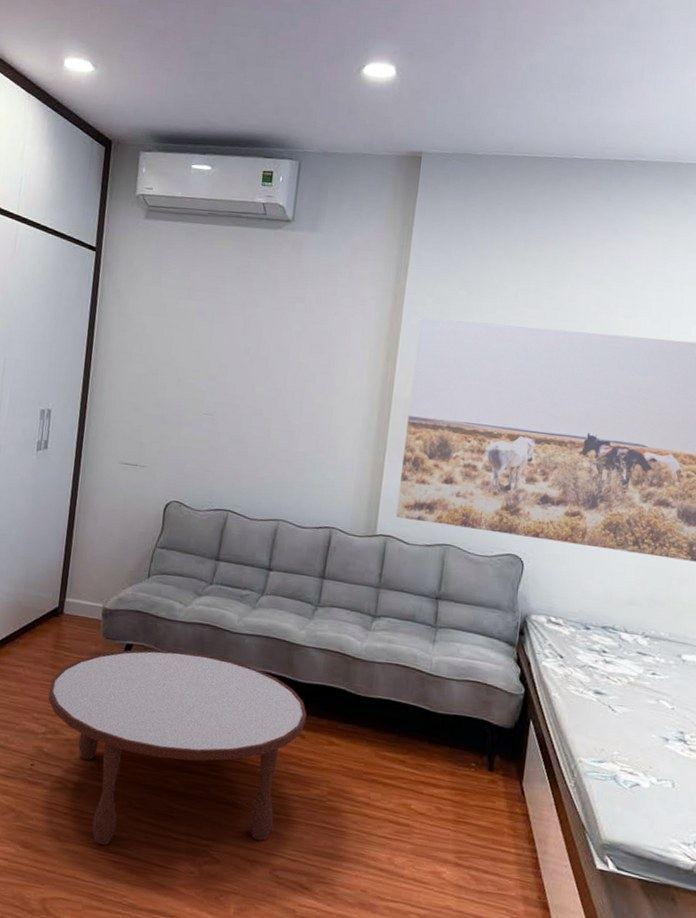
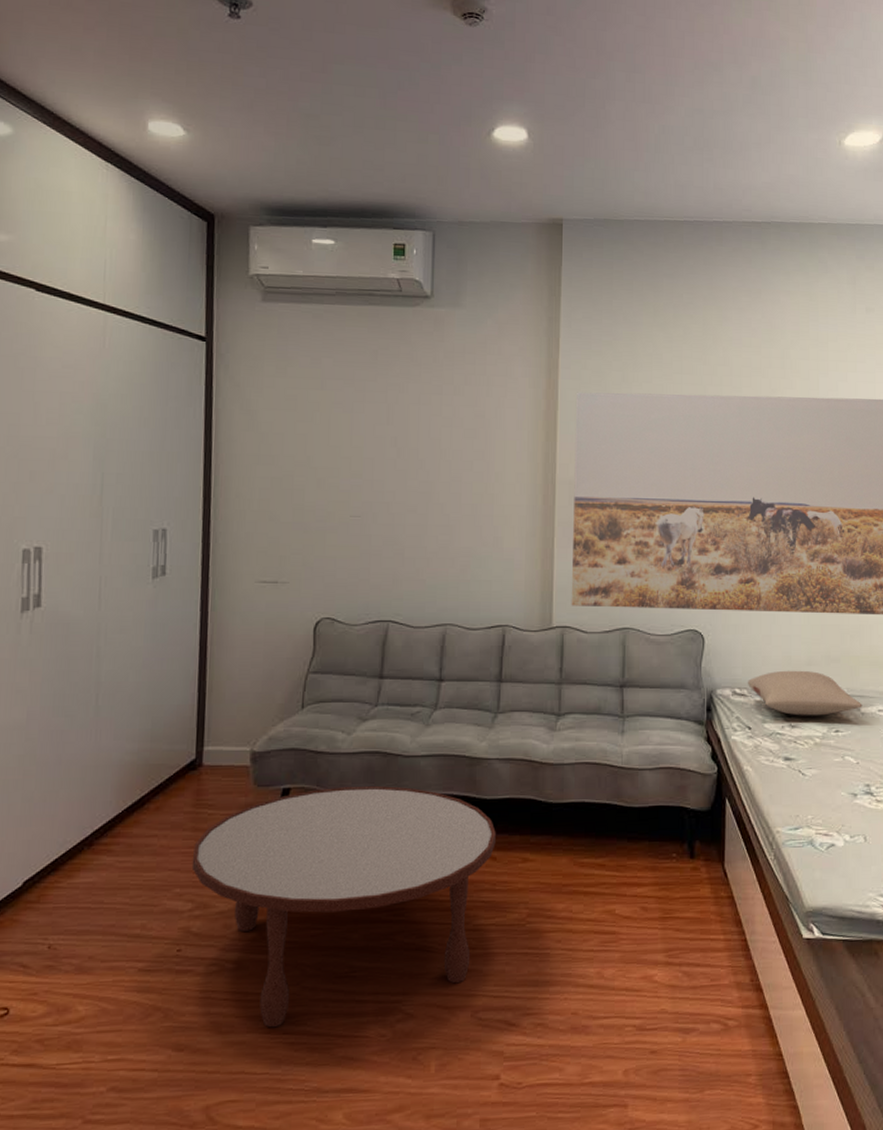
pillow: none [564,605,684,657] -> present [748,670,863,716]

